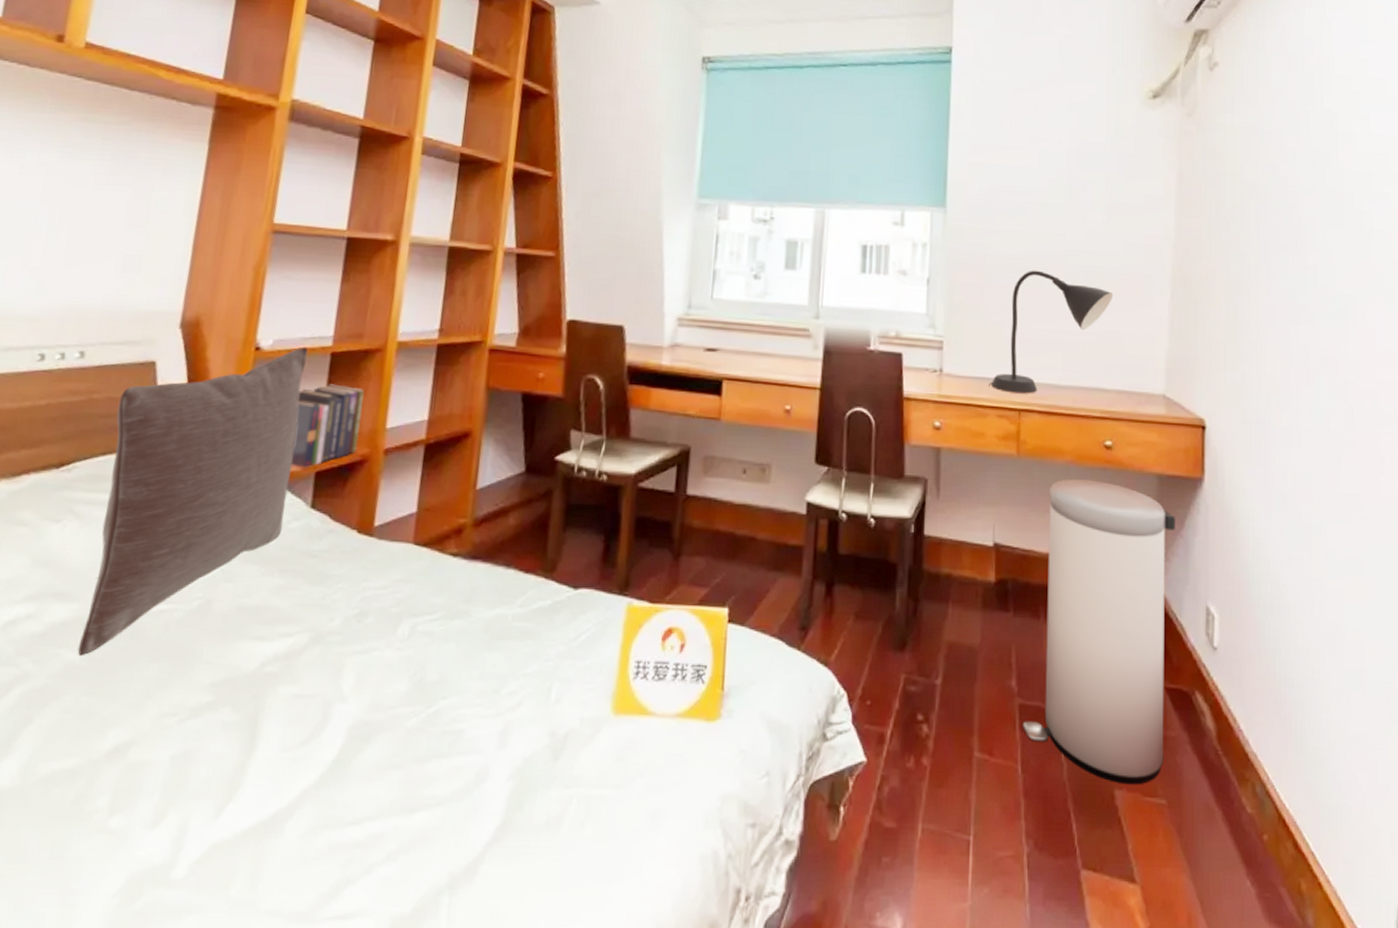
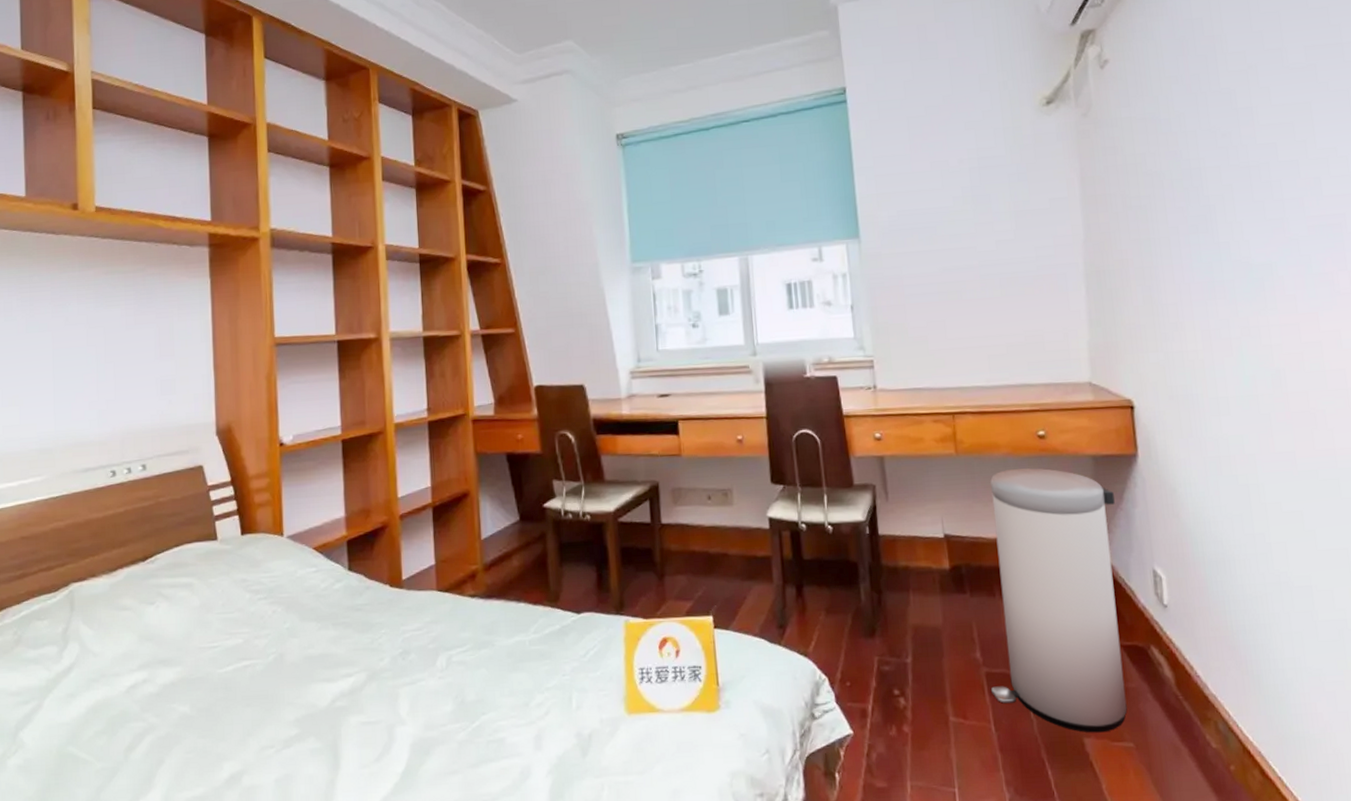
pillow: present [77,346,309,655] -> none [180,438,329,707]
books: present [290,384,364,468] -> none [321,466,377,539]
desk lamp: present [989,270,1114,394] -> none [921,283,1030,399]

